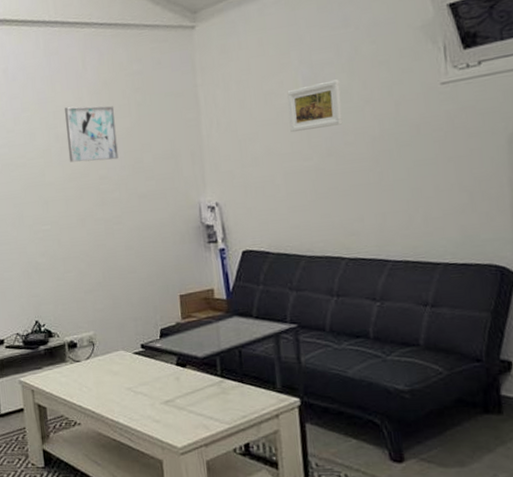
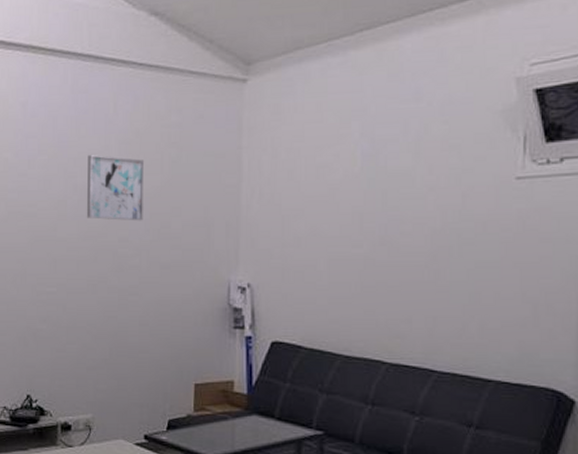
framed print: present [287,79,343,133] -> none [341,159,403,214]

